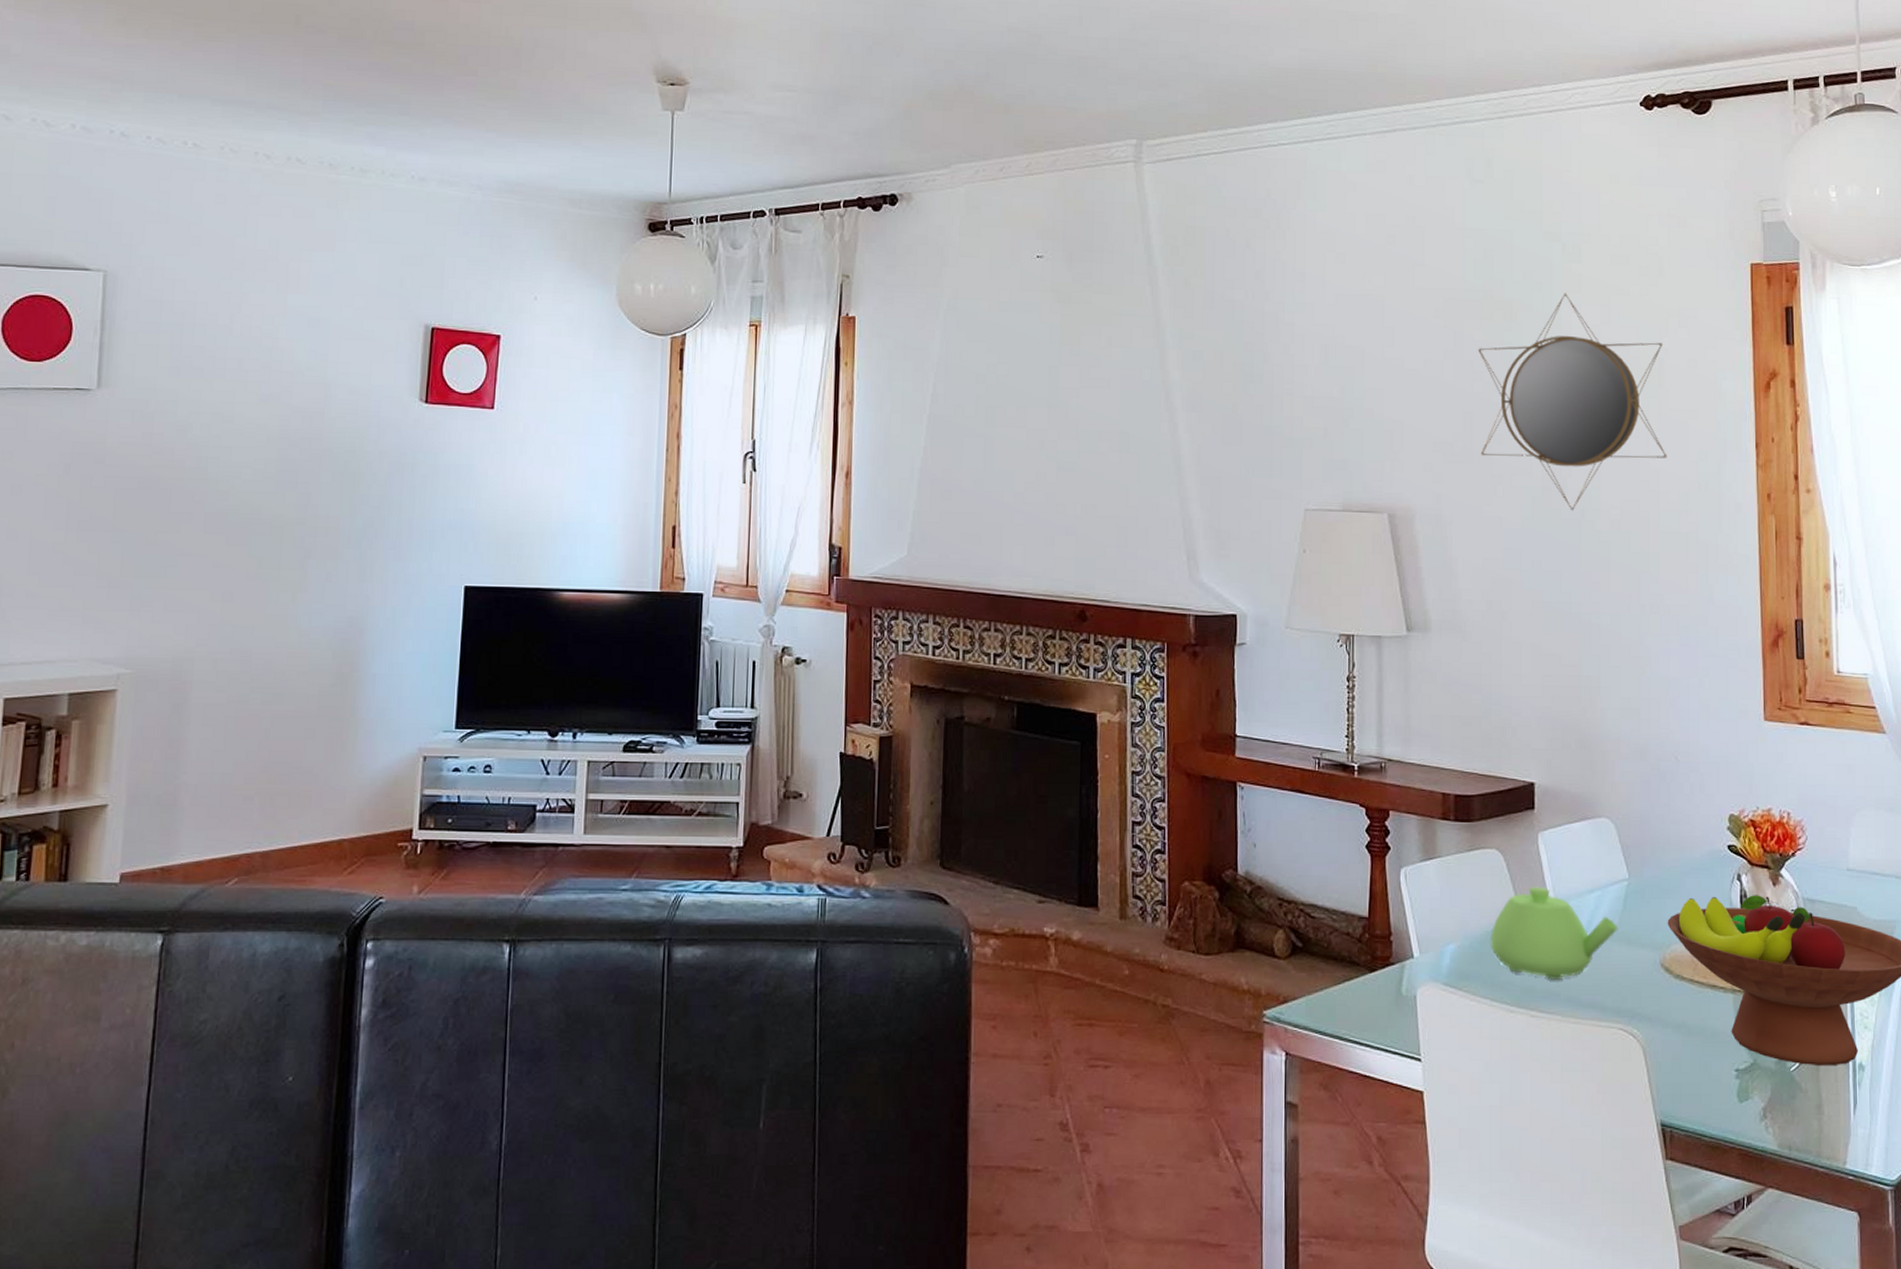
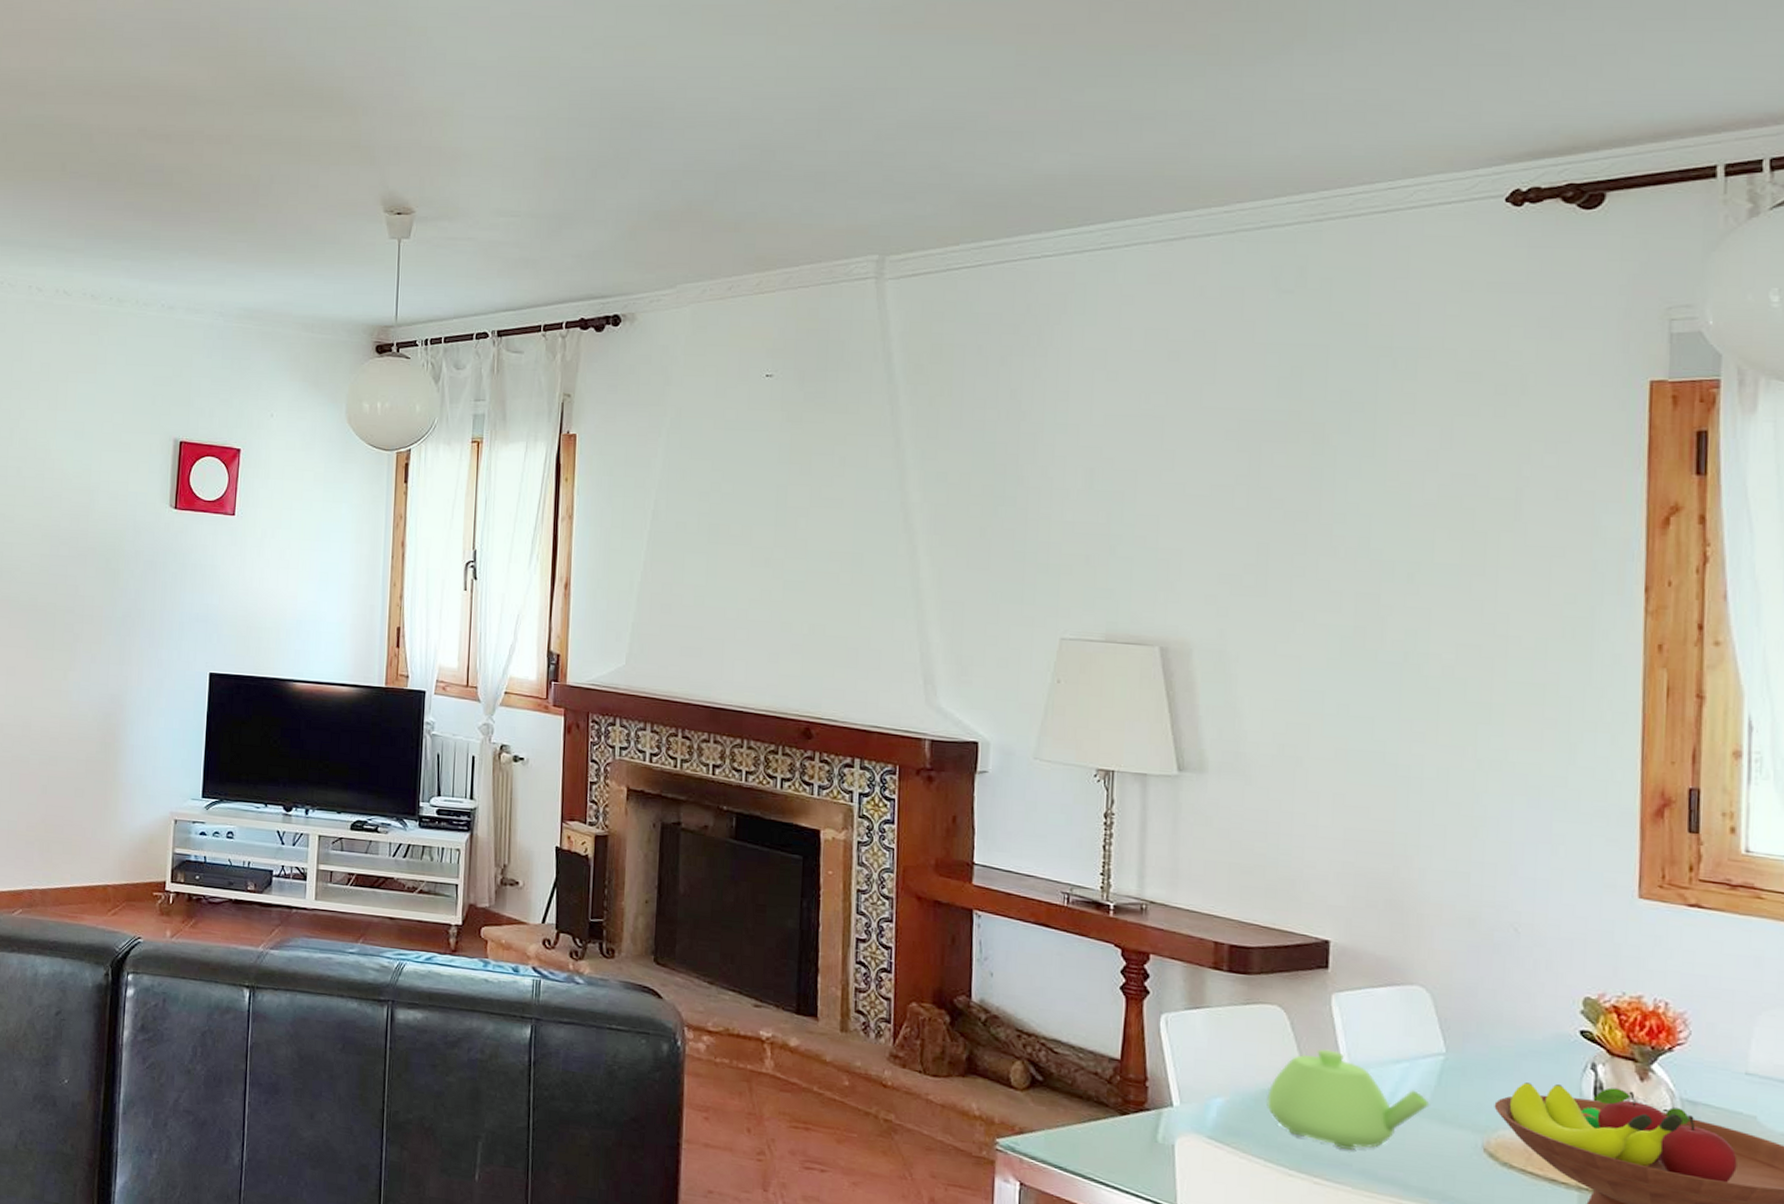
home mirror: present [1478,293,1668,511] -> none [1277,414,1523,653]

